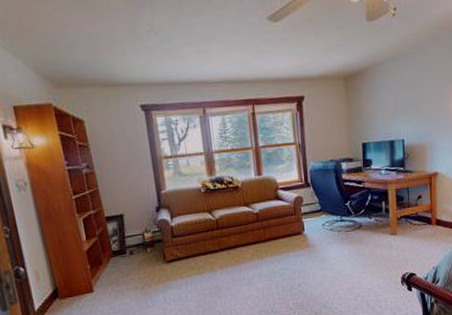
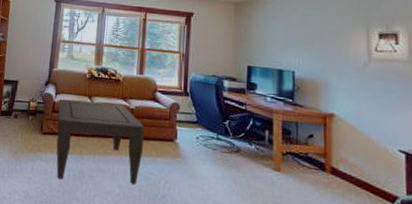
coffee table: none [177,211,274,301] -> present [56,99,144,185]

